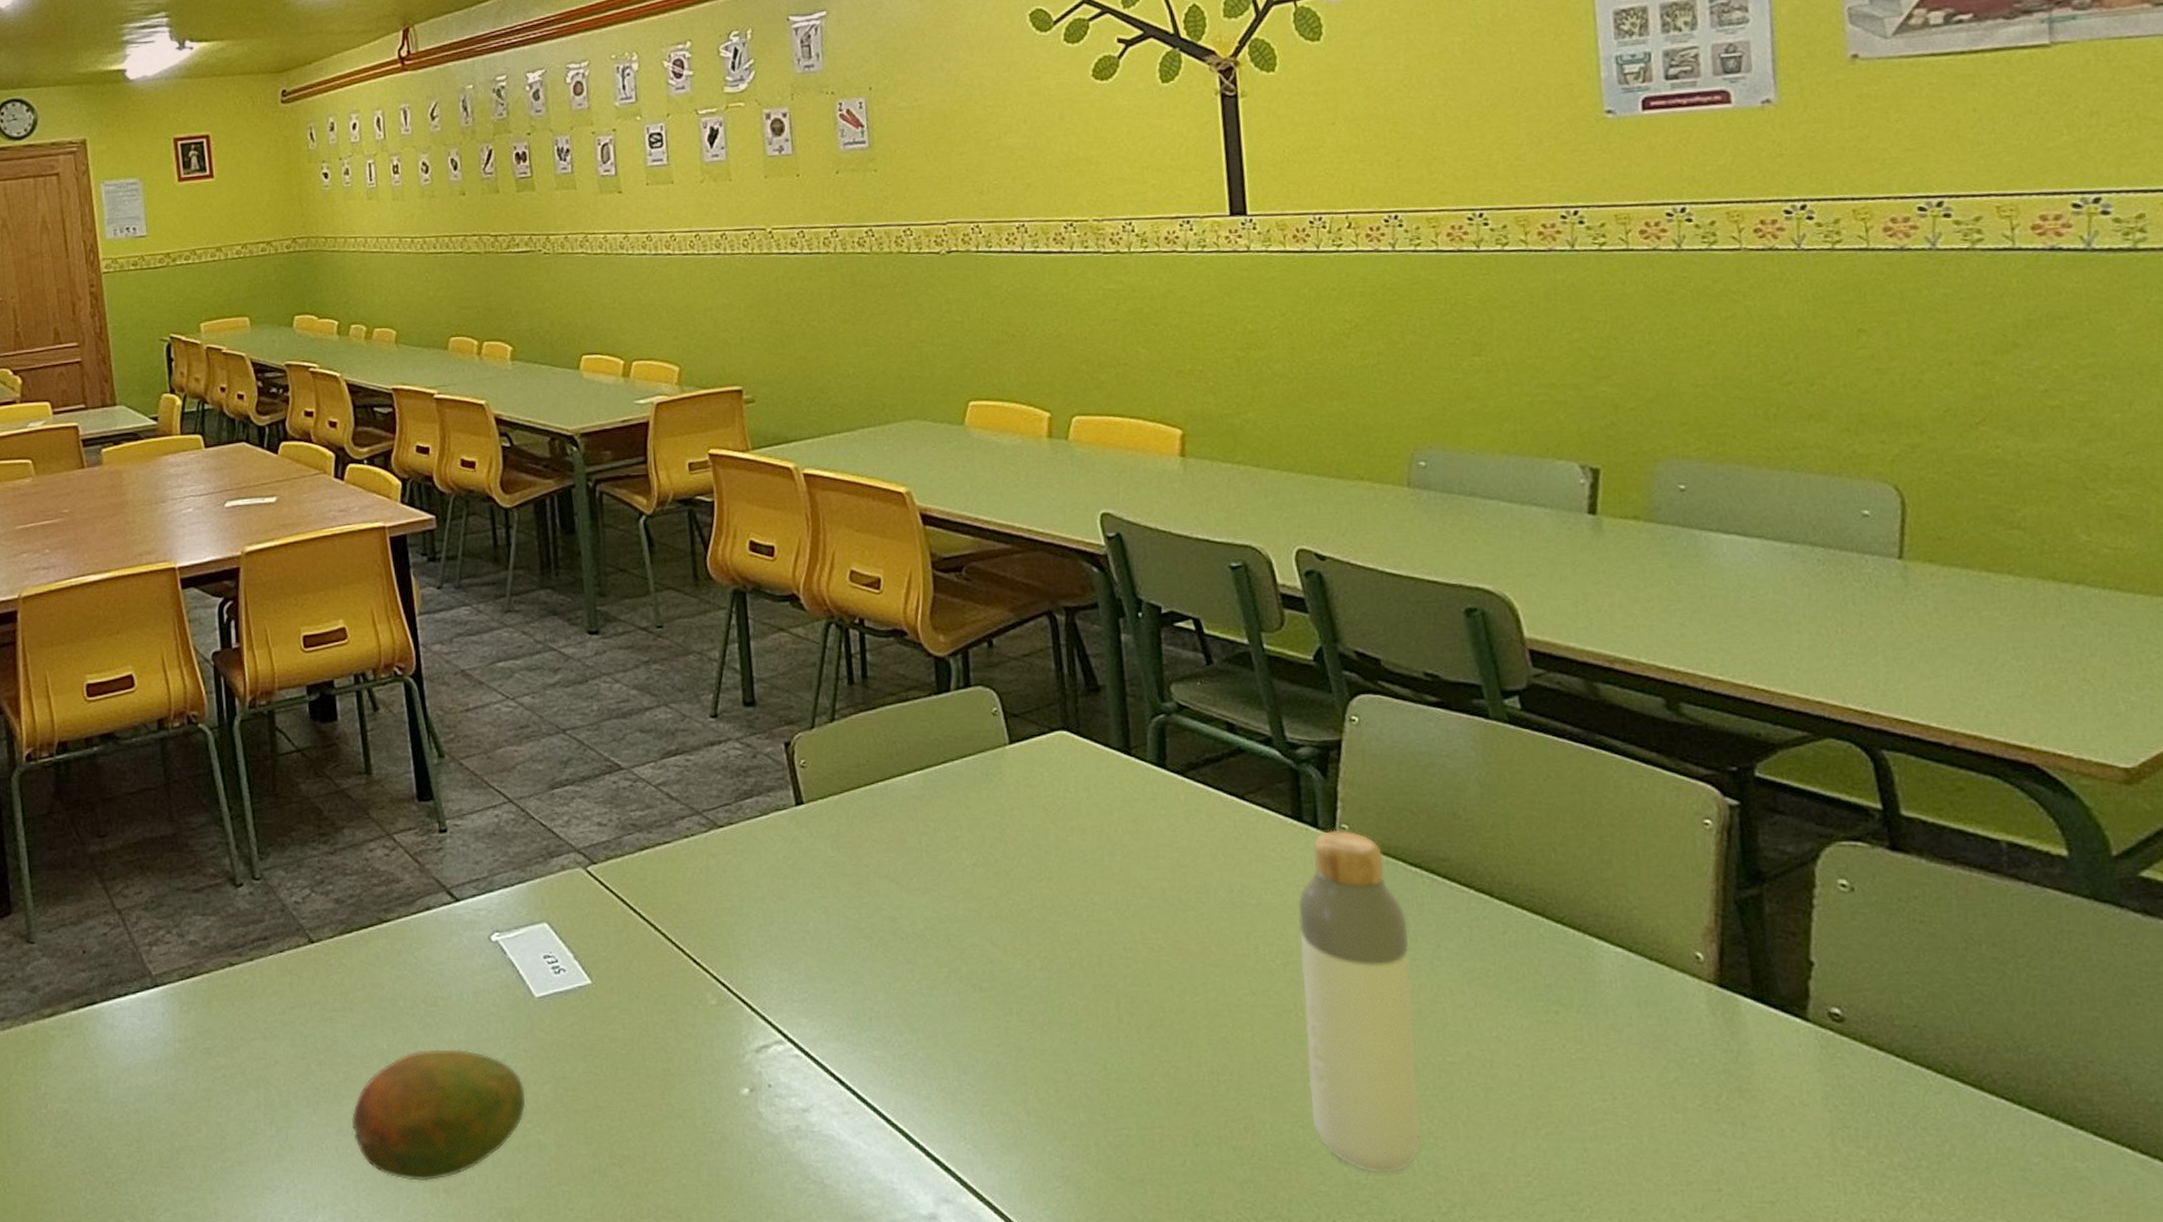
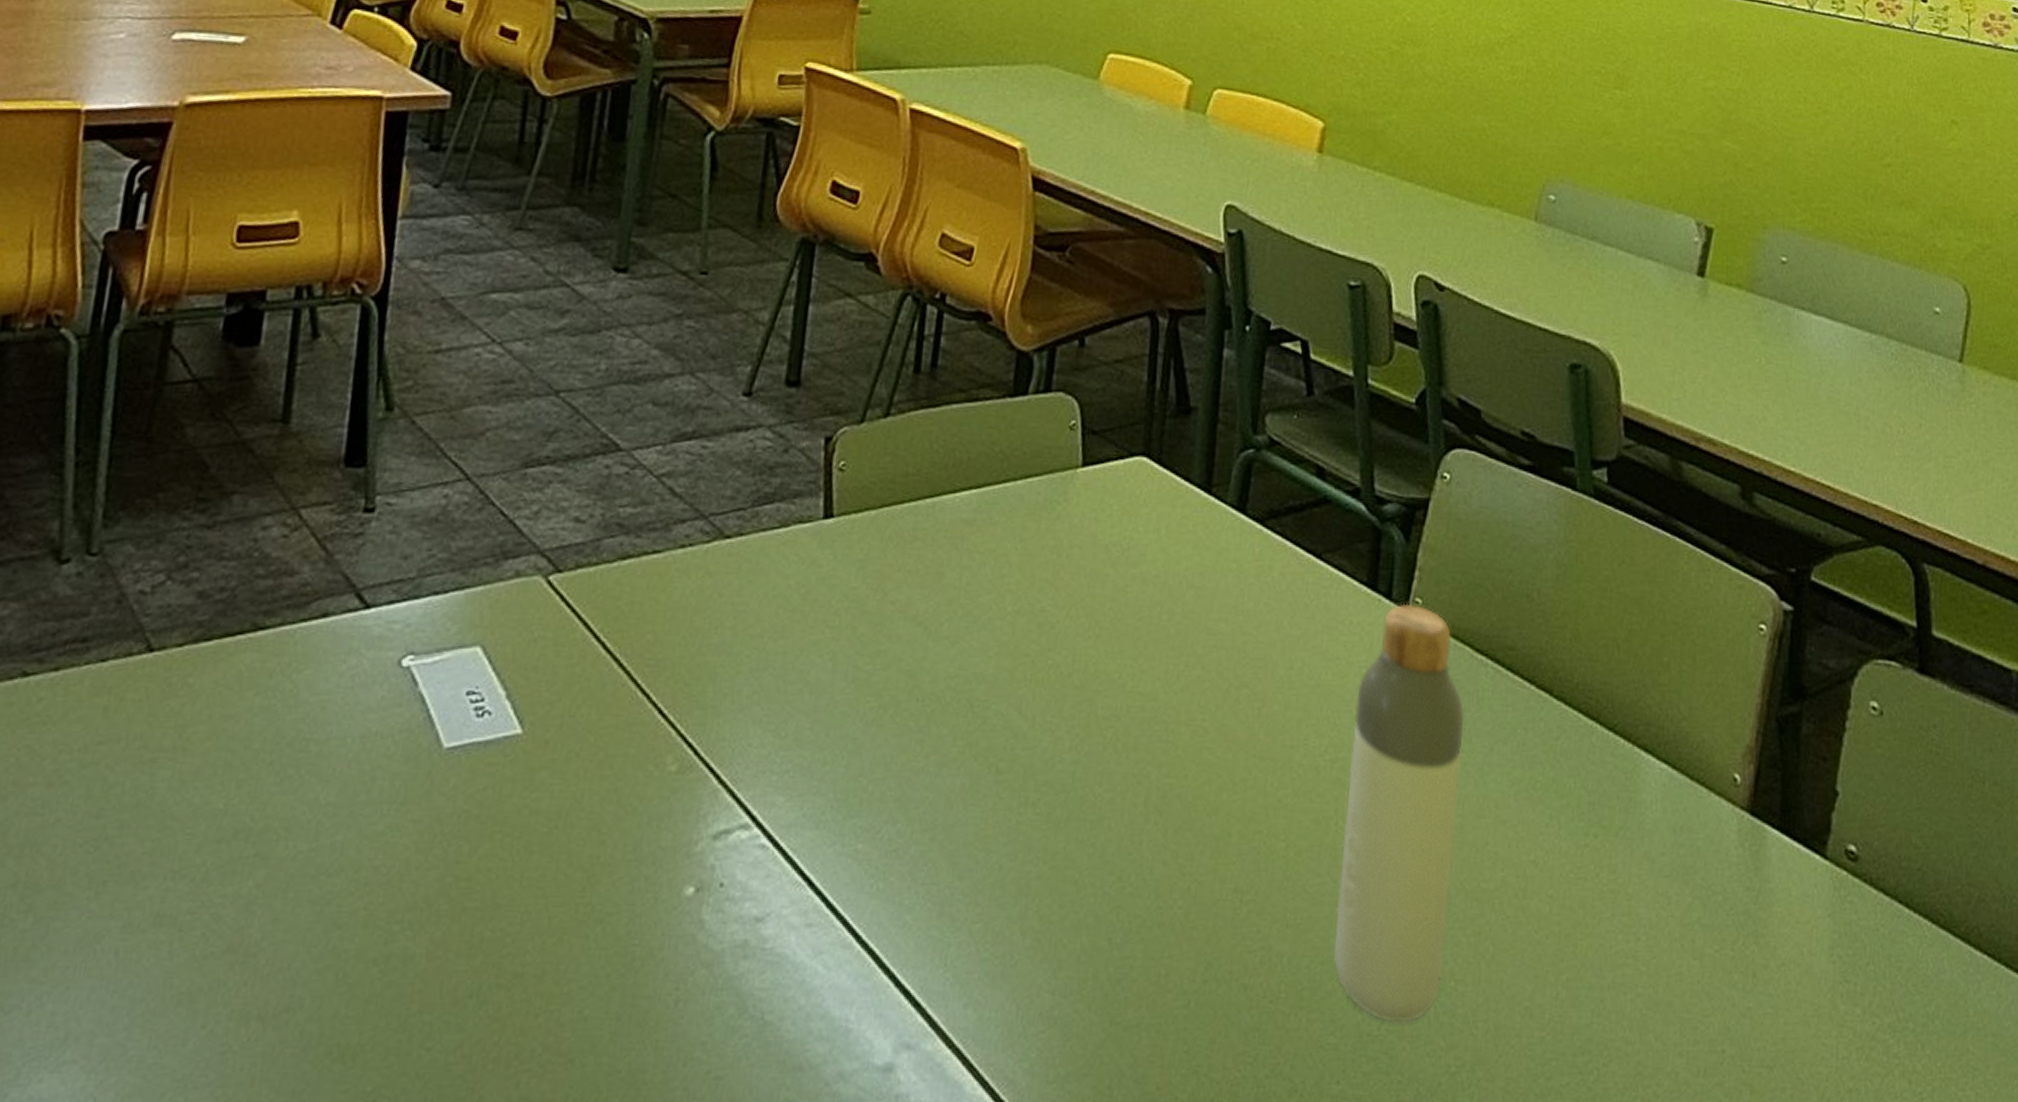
fruit: present [351,1049,526,1182] -> none [145,813,402,1004]

